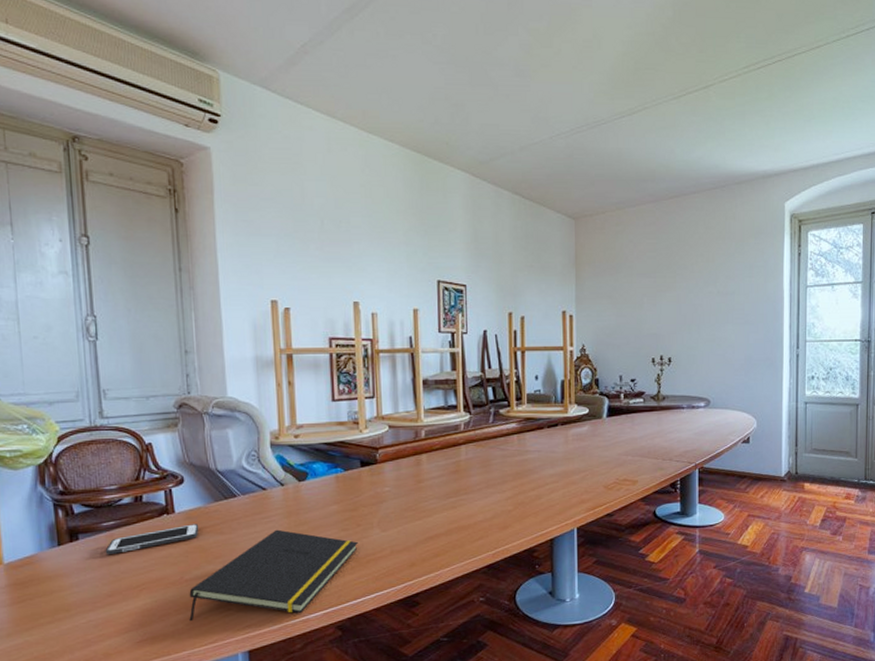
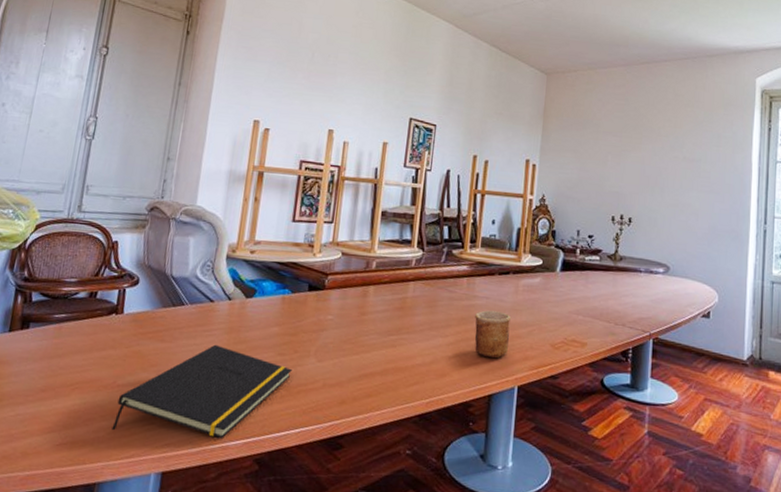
cell phone: present [105,524,199,555] -> none [49,327,143,349]
cup: none [529,462,565,506] -> present [474,310,511,359]

